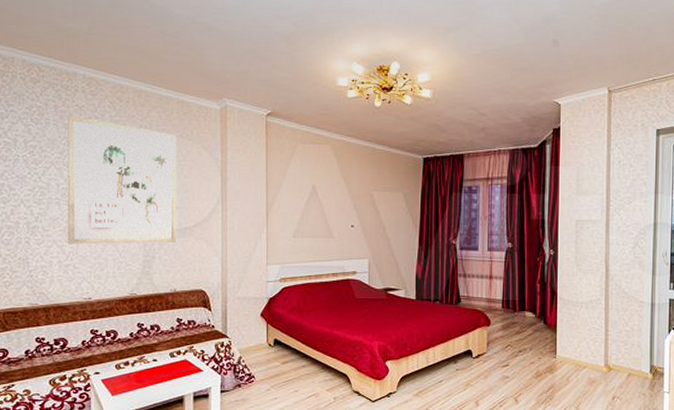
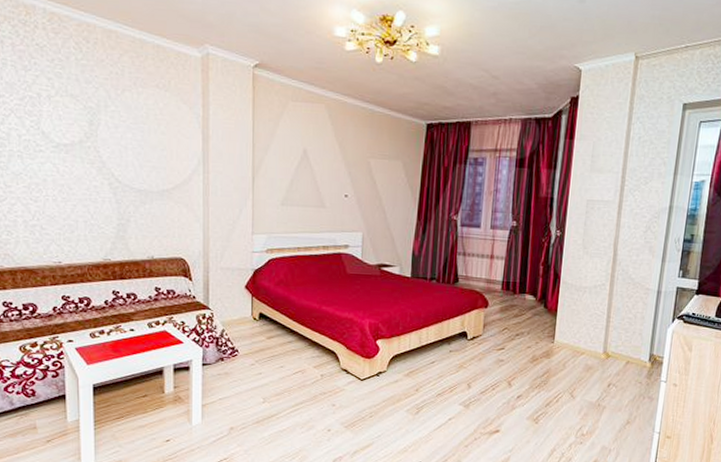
wall art: present [67,115,177,245] -> none [27,56,154,206]

